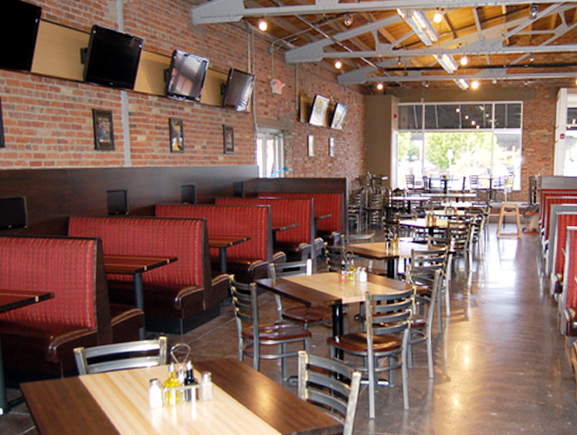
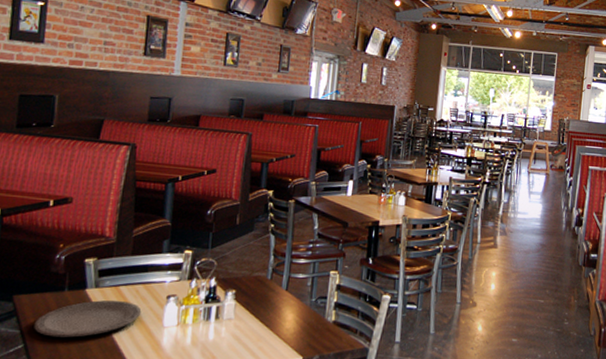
plate: none [41,385,130,419] -> present [34,300,142,338]

